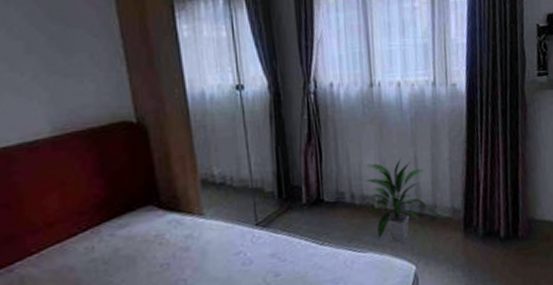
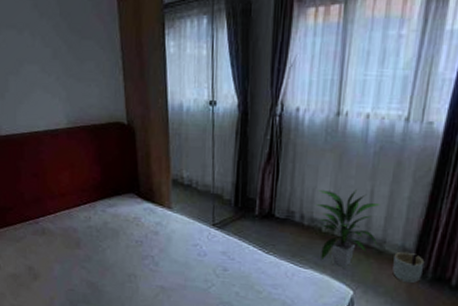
planter: none [446,212,475,245] -> present [392,251,425,284]

